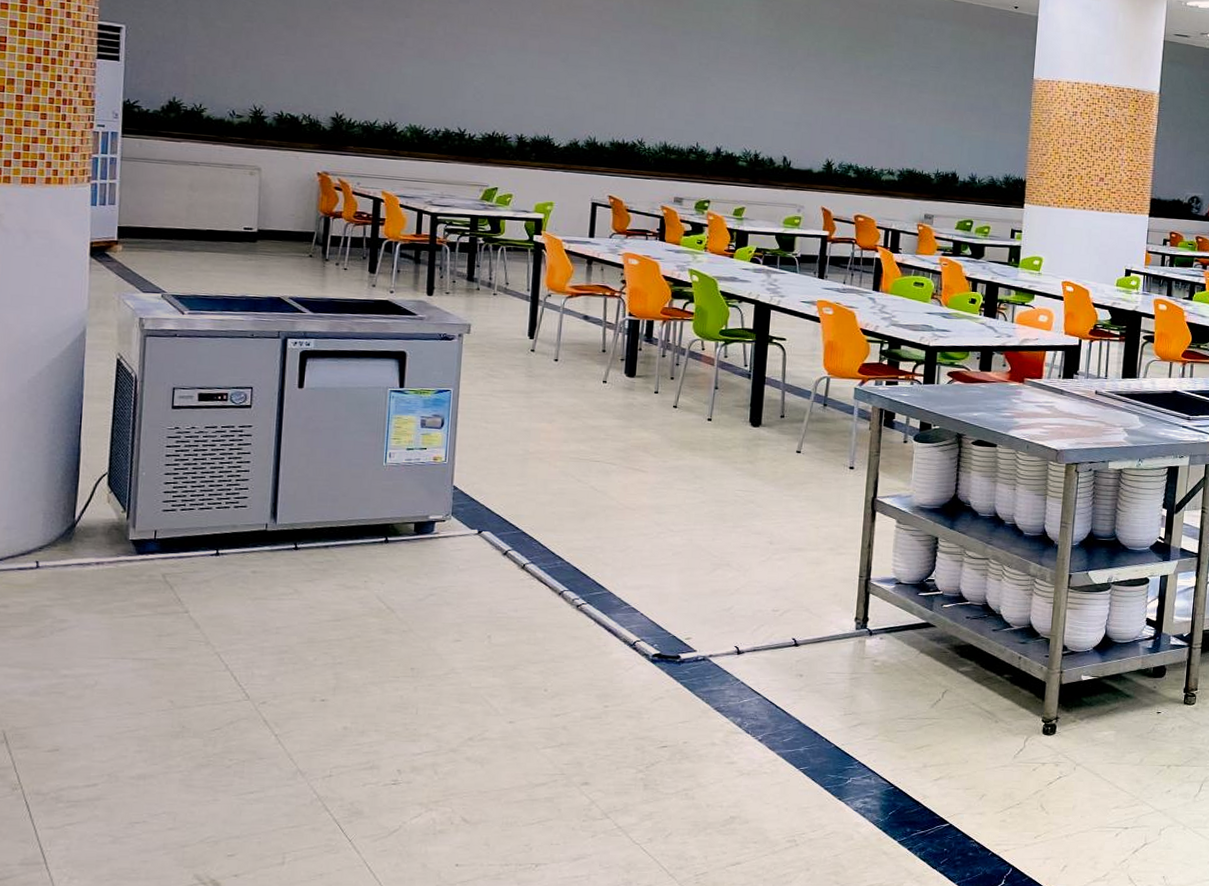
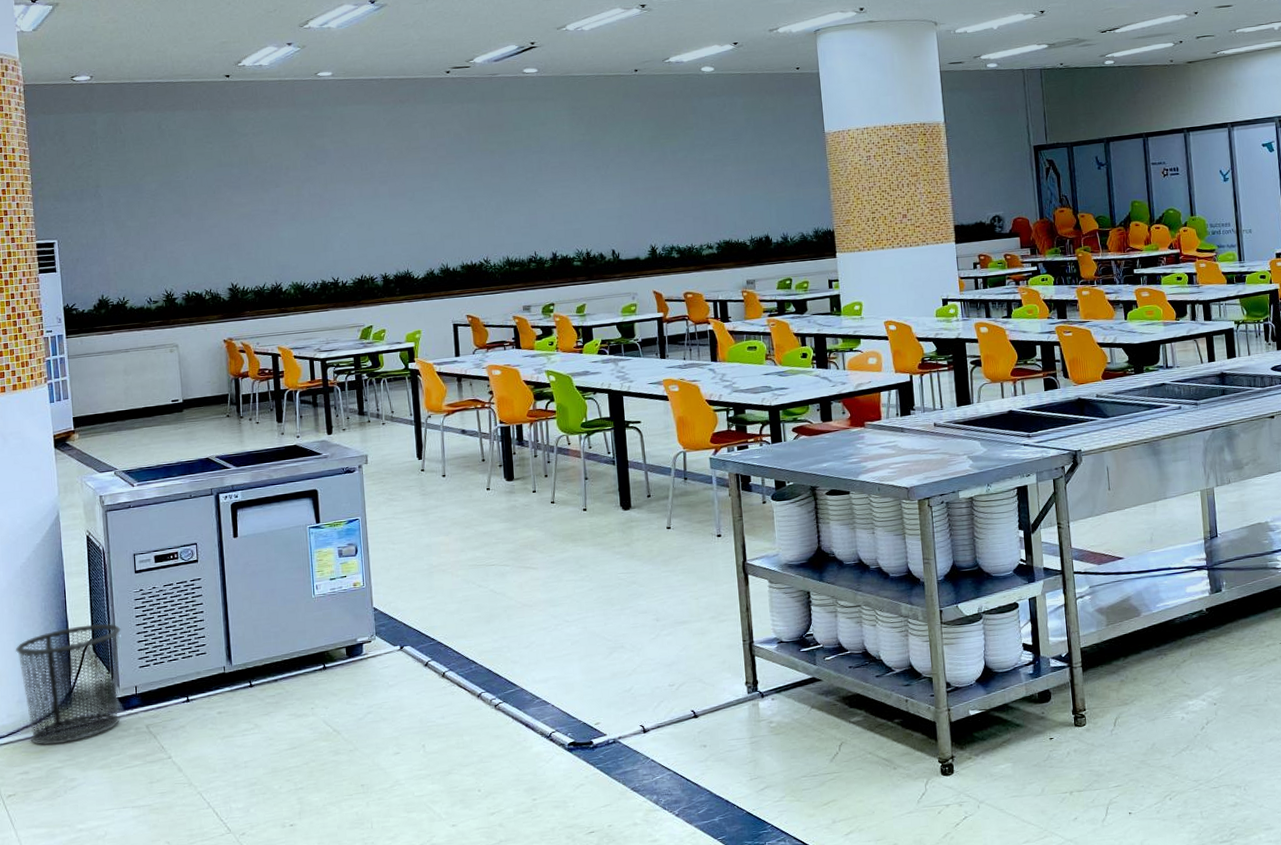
waste bin: none [9,456,146,581] -> present [15,624,121,746]

